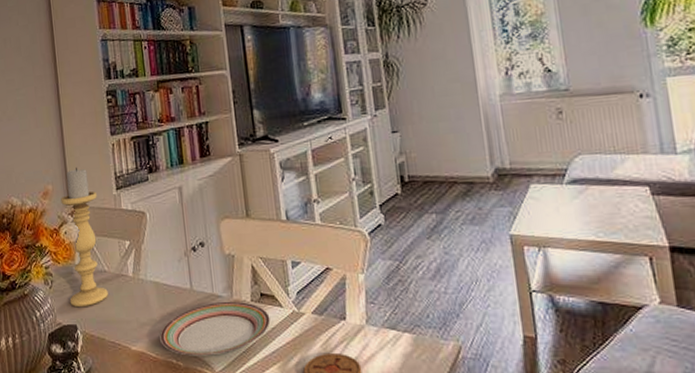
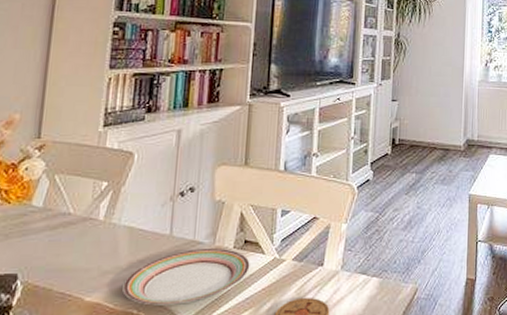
candle holder: present [61,167,108,307] -> none [13,98,78,253]

